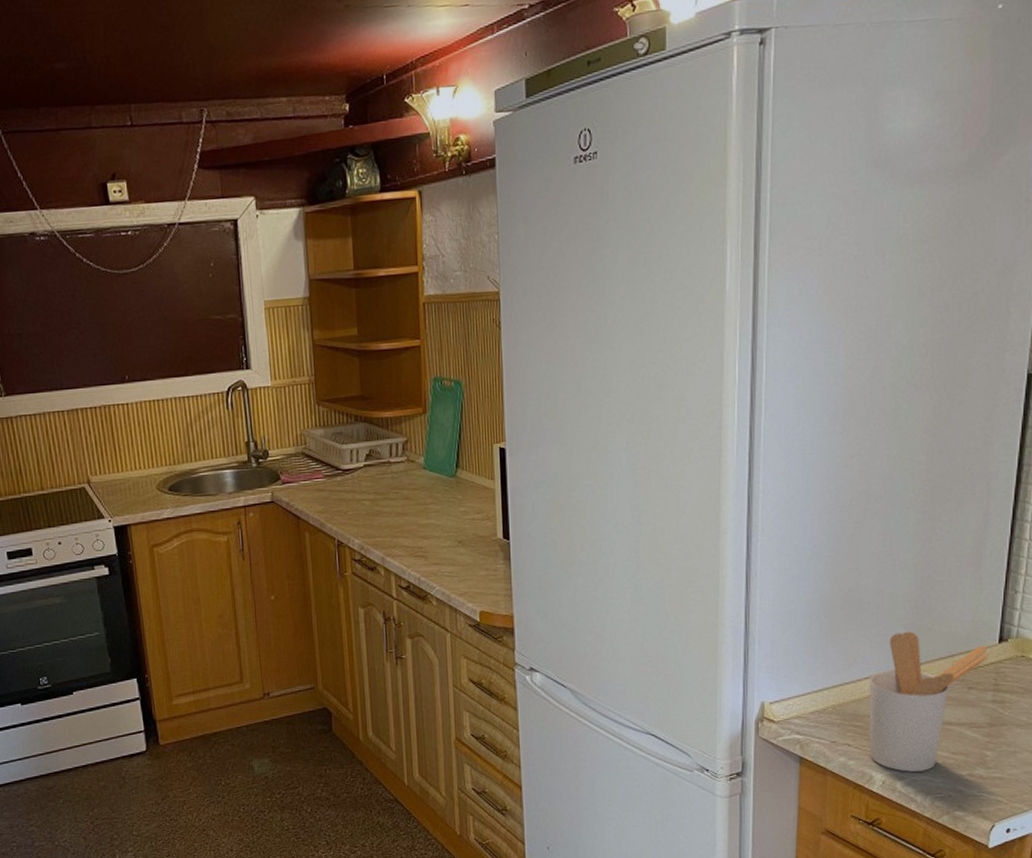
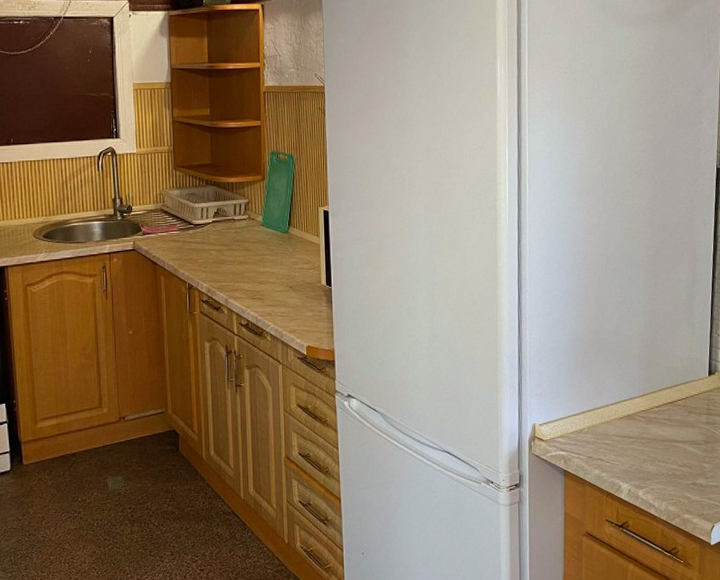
utensil holder: present [869,631,990,772] -> none [614,365,702,482]

